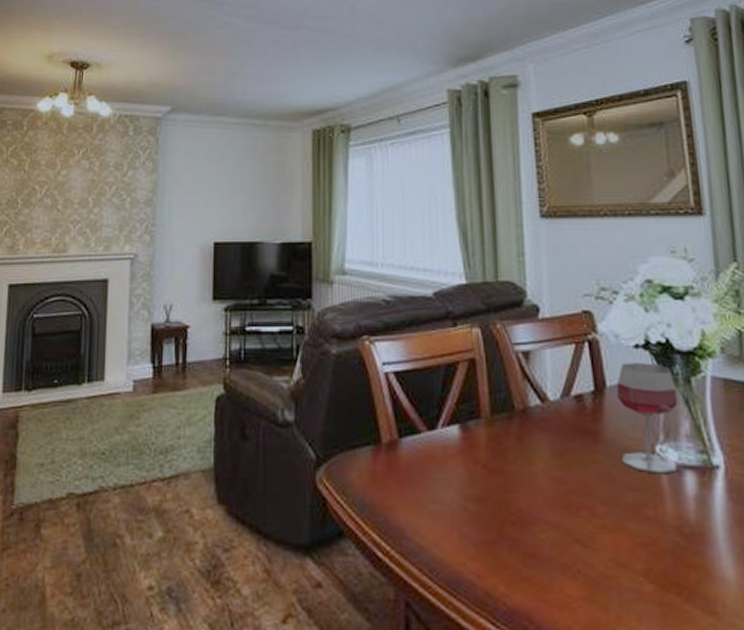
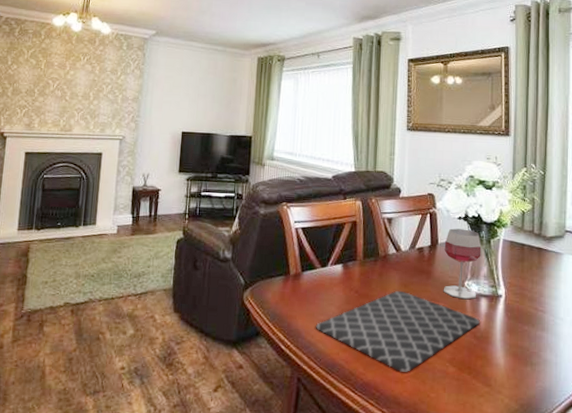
placemat: none [425,462,687,592] -> present [315,290,480,372]

